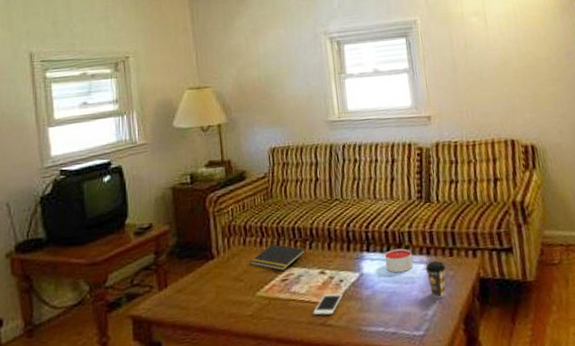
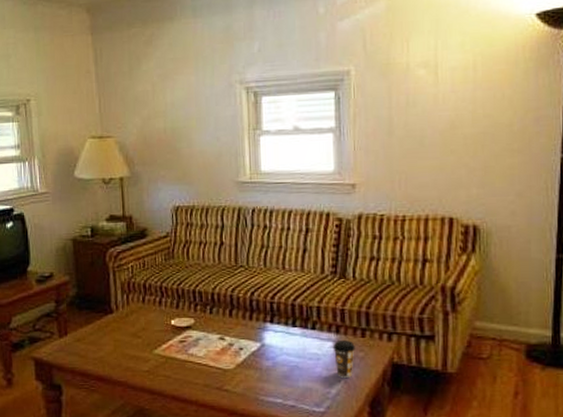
notepad: present [251,244,306,271] -> none [149,304,206,332]
cell phone: present [313,293,343,315] -> none [209,360,242,381]
candle: present [384,248,413,273] -> none [289,323,319,348]

